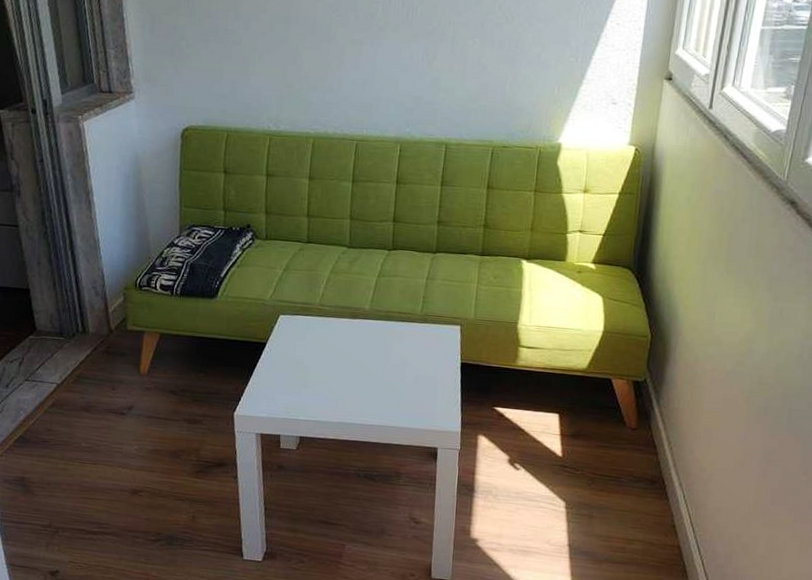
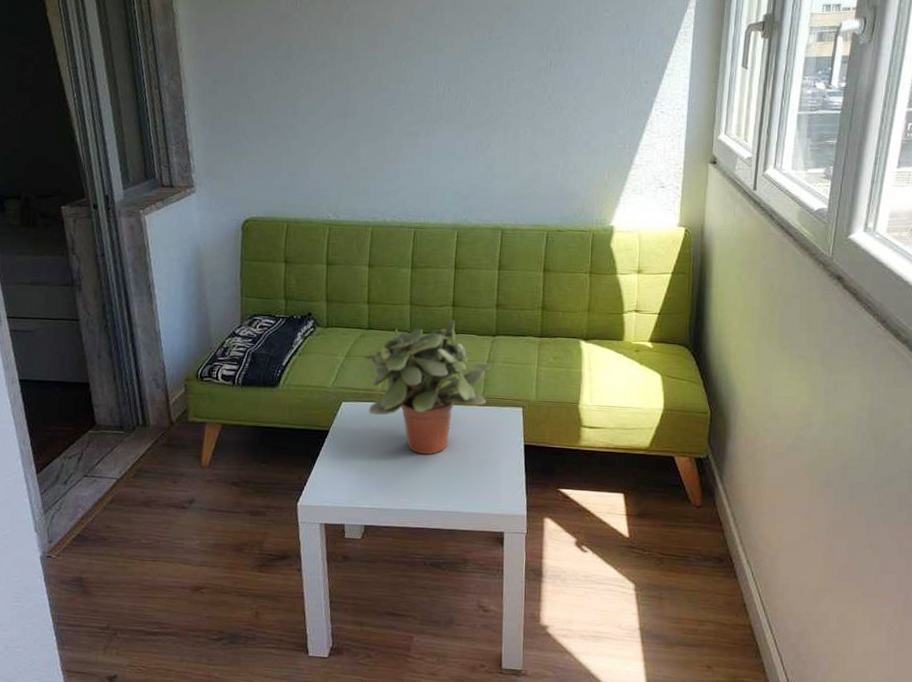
potted plant: none [301,235,432,370] -> present [363,319,492,455]

